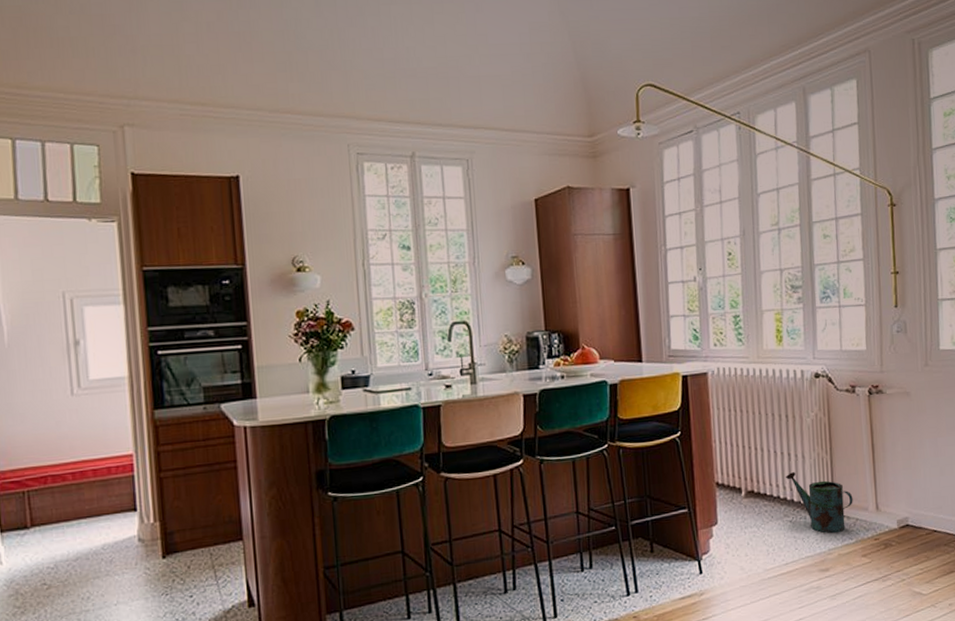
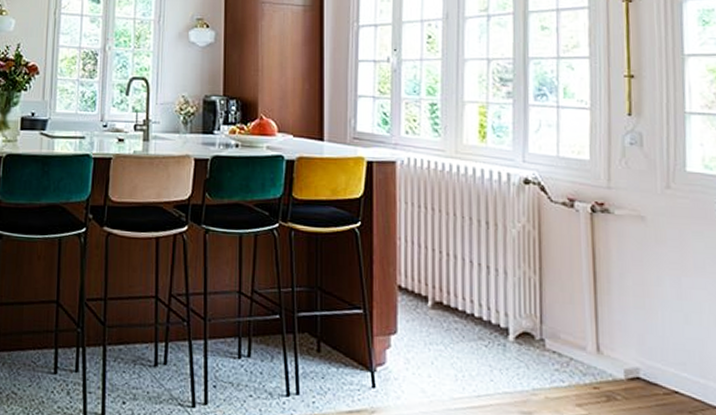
watering can: present [786,472,853,533] -> none [483,289,567,370]

